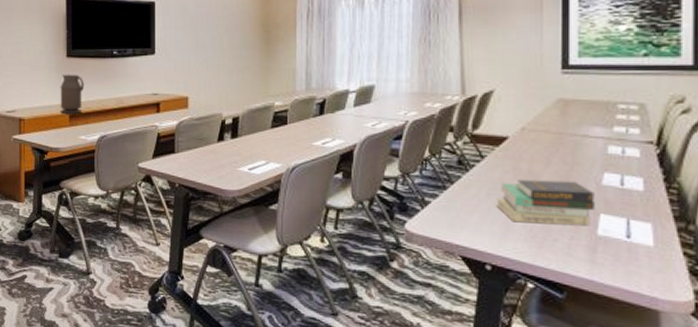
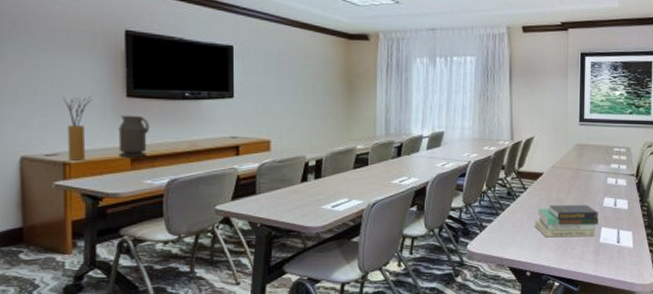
vase: none [20,57,41,117] -> present [63,96,93,161]

